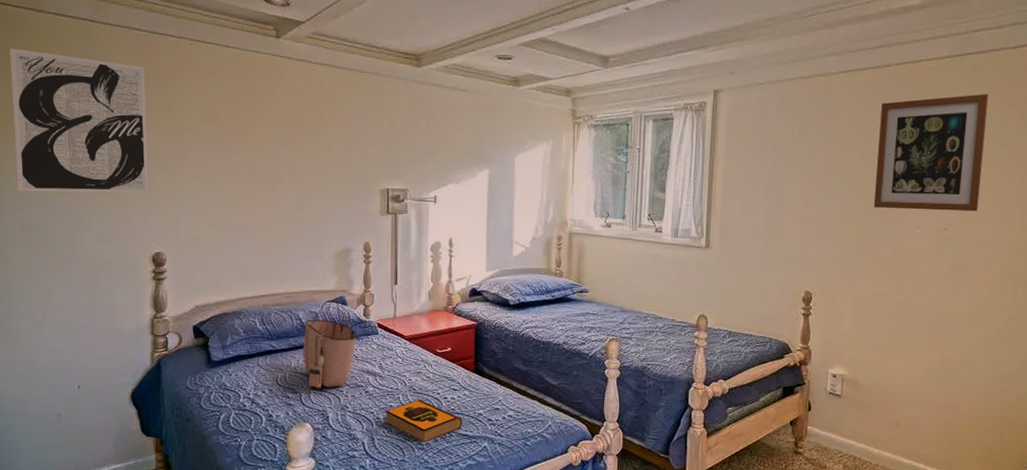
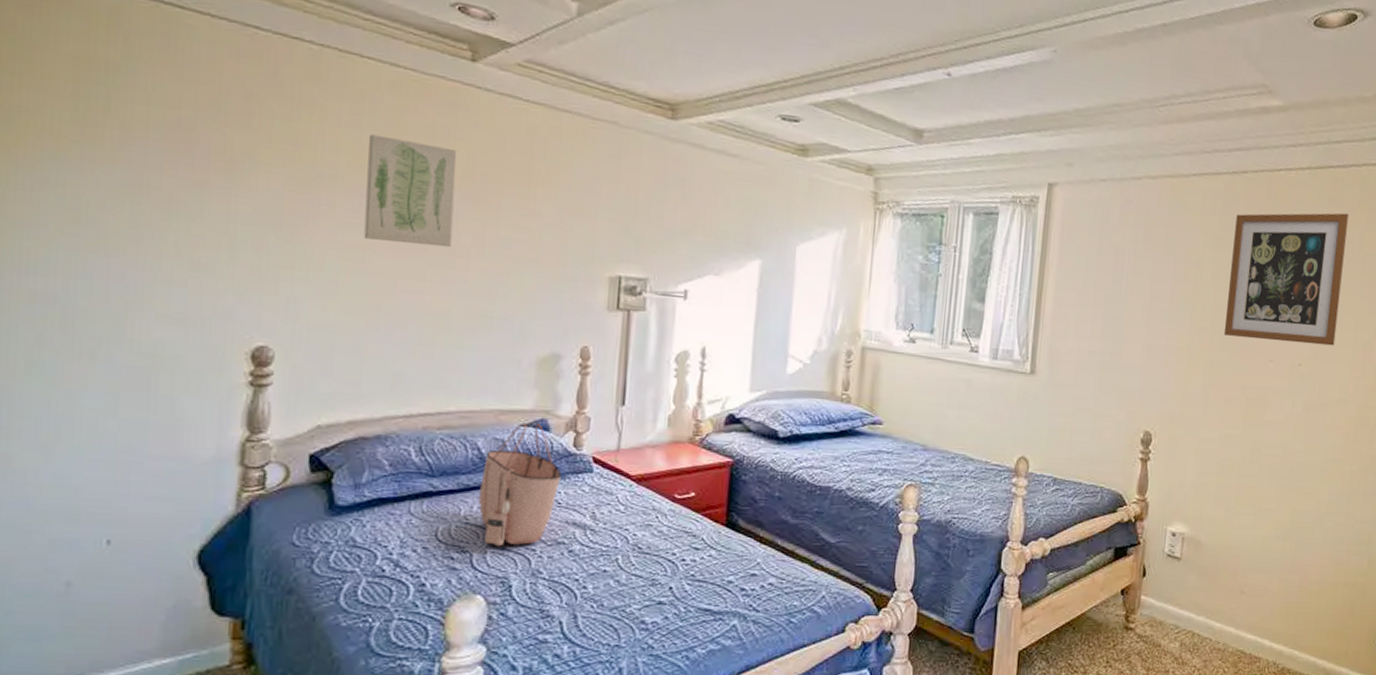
wall art: present [9,48,149,194] -> none [29,31,263,262]
wall art: none [213,98,272,176] -> present [363,134,458,248]
hardback book: present [385,398,463,443] -> none [595,560,706,621]

